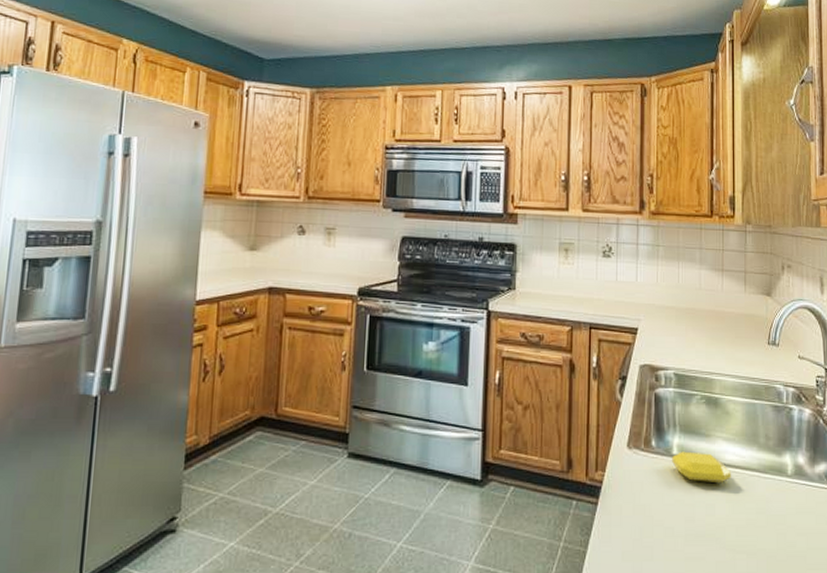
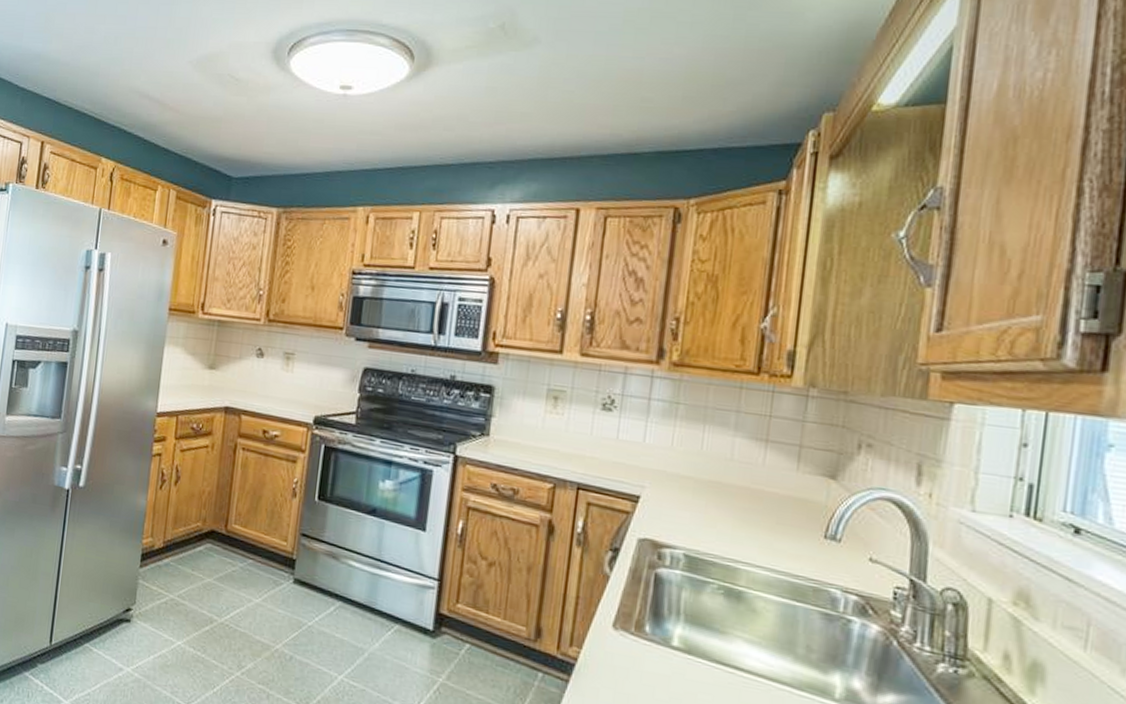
soap bar: present [672,451,732,484] -> none [670,644,752,691]

